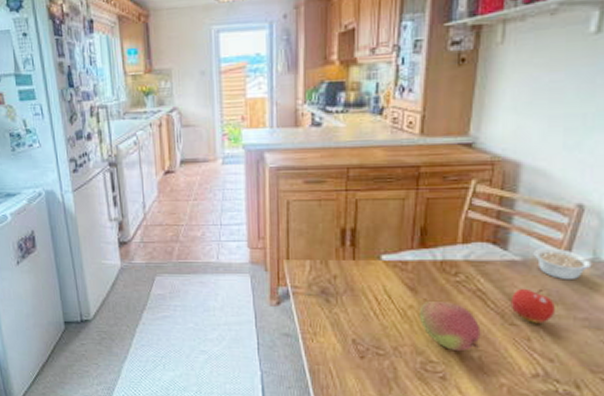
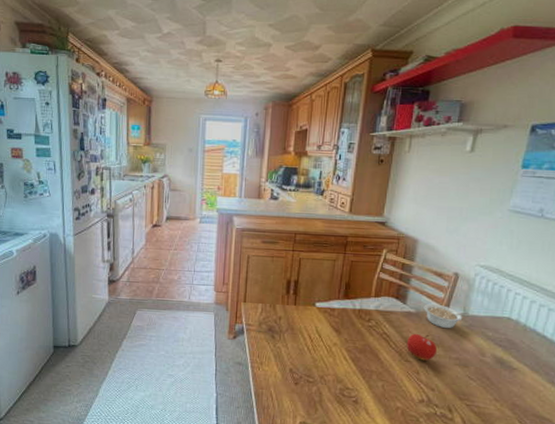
fruit: present [419,301,481,352] -> none [340,341,385,381]

